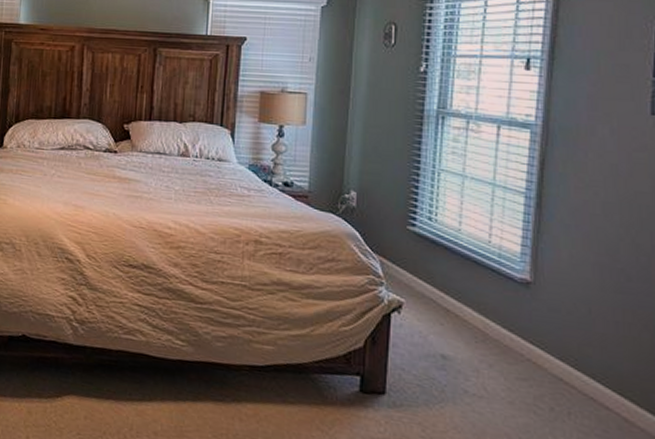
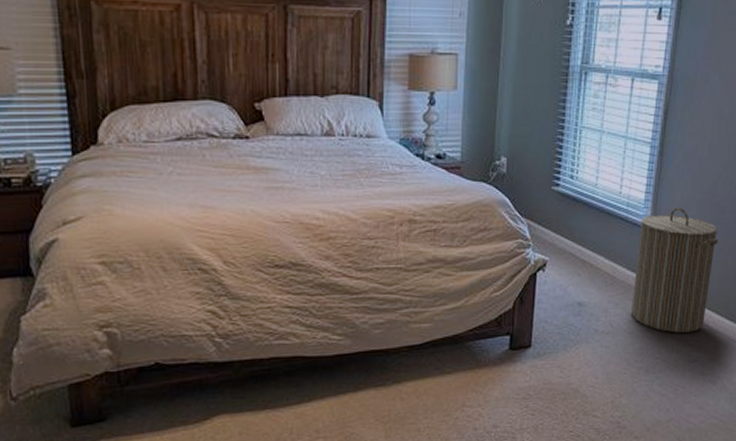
laundry hamper: none [511,267,626,419] -> present [631,207,718,333]

